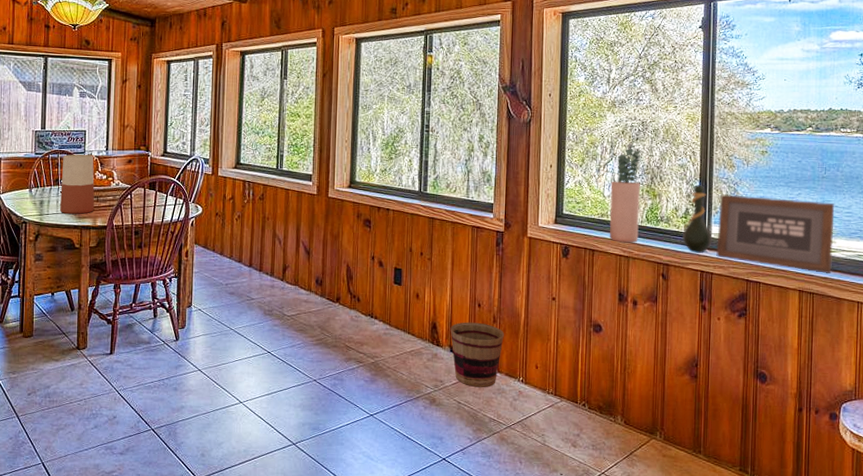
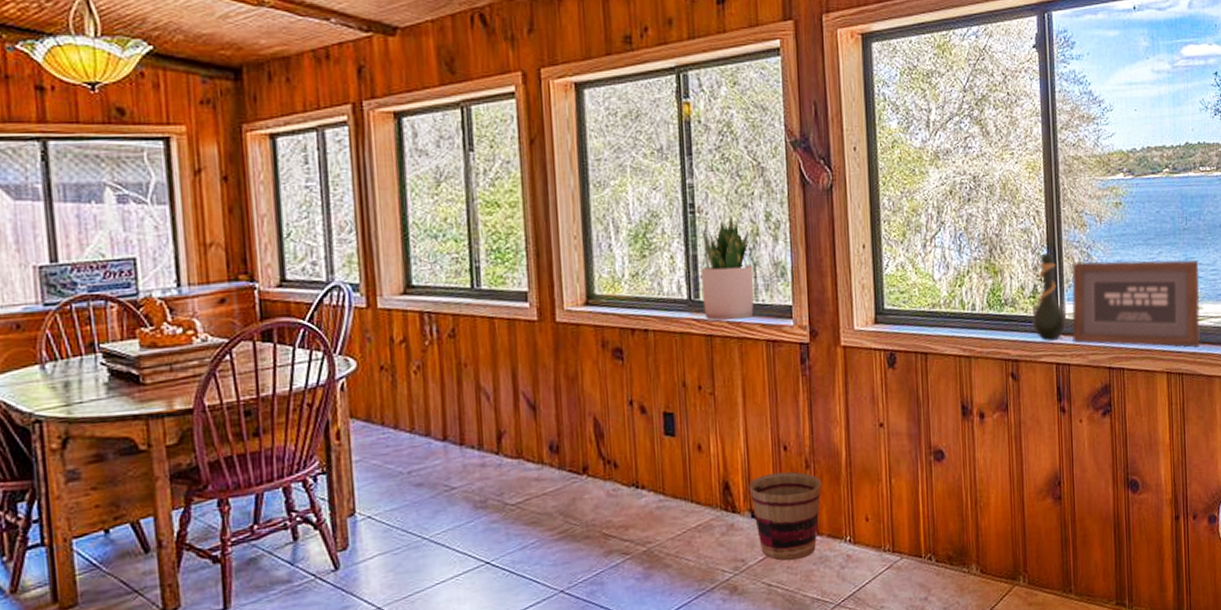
vase: present [60,154,95,215] -> none [98,297,168,399]
planter: none [429,135,468,210] -> present [700,215,754,321]
vase: present [609,140,641,243] -> none [941,202,980,339]

